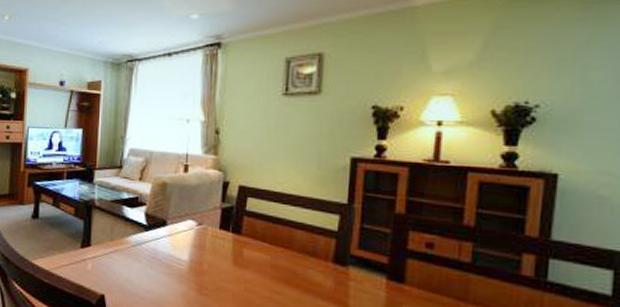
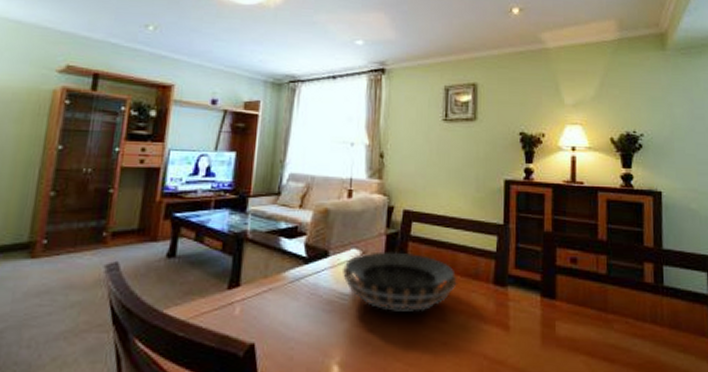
decorative bowl: none [179,224,295,282] -> present [342,251,459,311]

